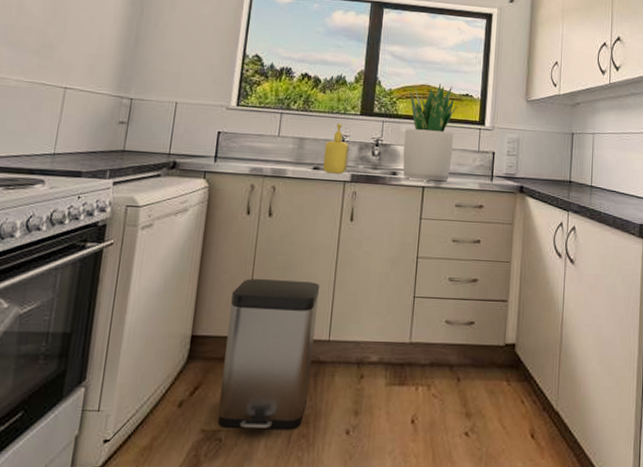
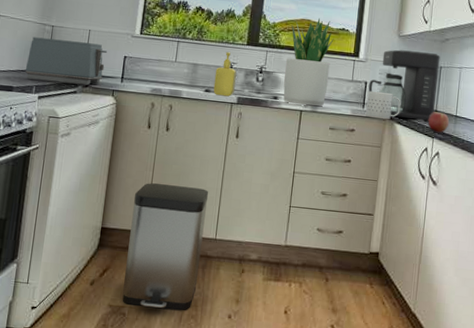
toaster: none [97,112,198,167] -> present [25,37,108,86]
mug: none [494,162,532,194] -> present [365,91,401,120]
coffee maker: none [496,116,572,193] -> present [368,49,440,121]
fruit: none [562,182,585,206] -> present [428,112,450,134]

